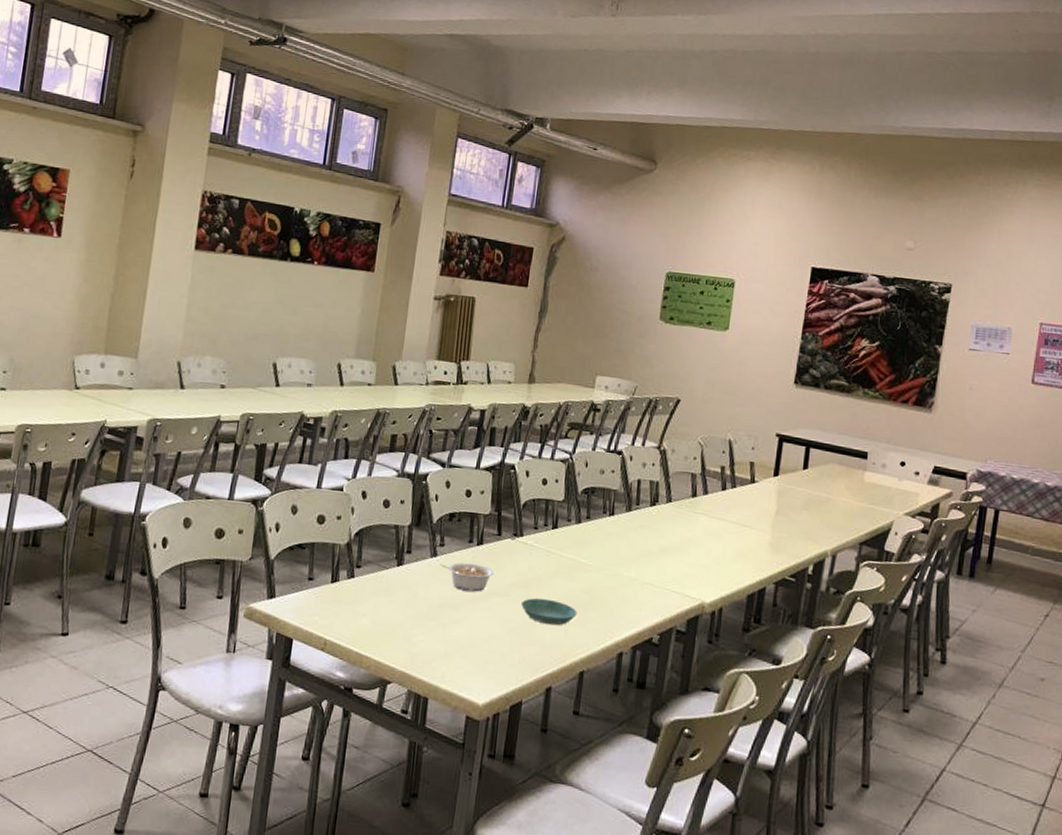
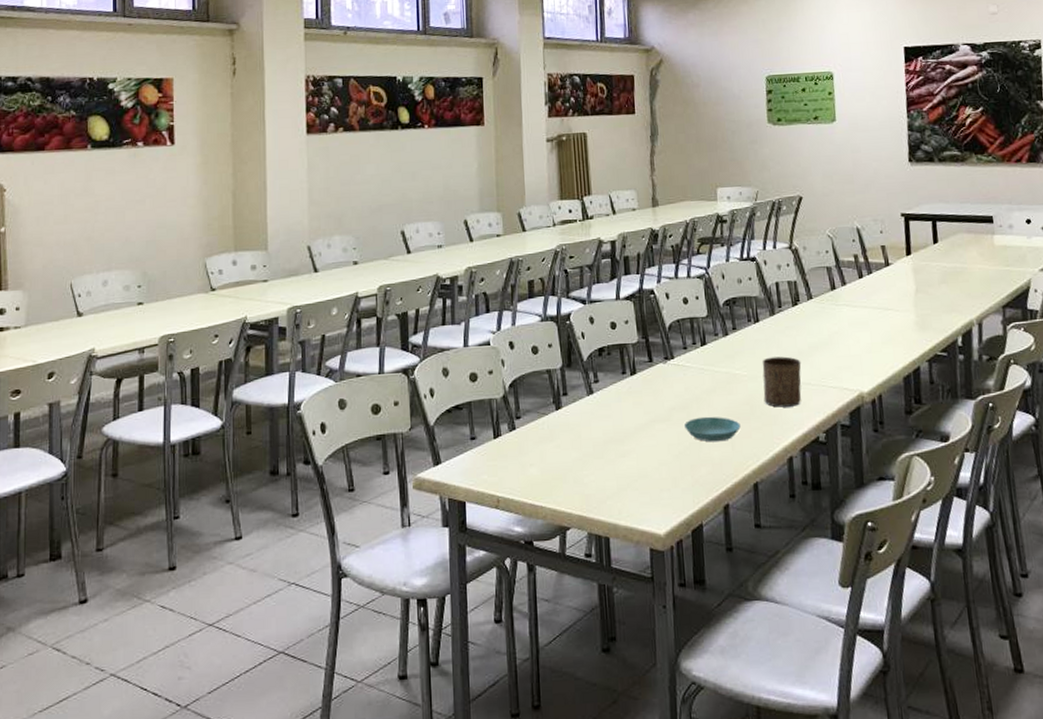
legume: present [440,562,494,592] -> none [598,393,652,423]
cup: none [604,552,649,604] -> present [762,356,802,408]

